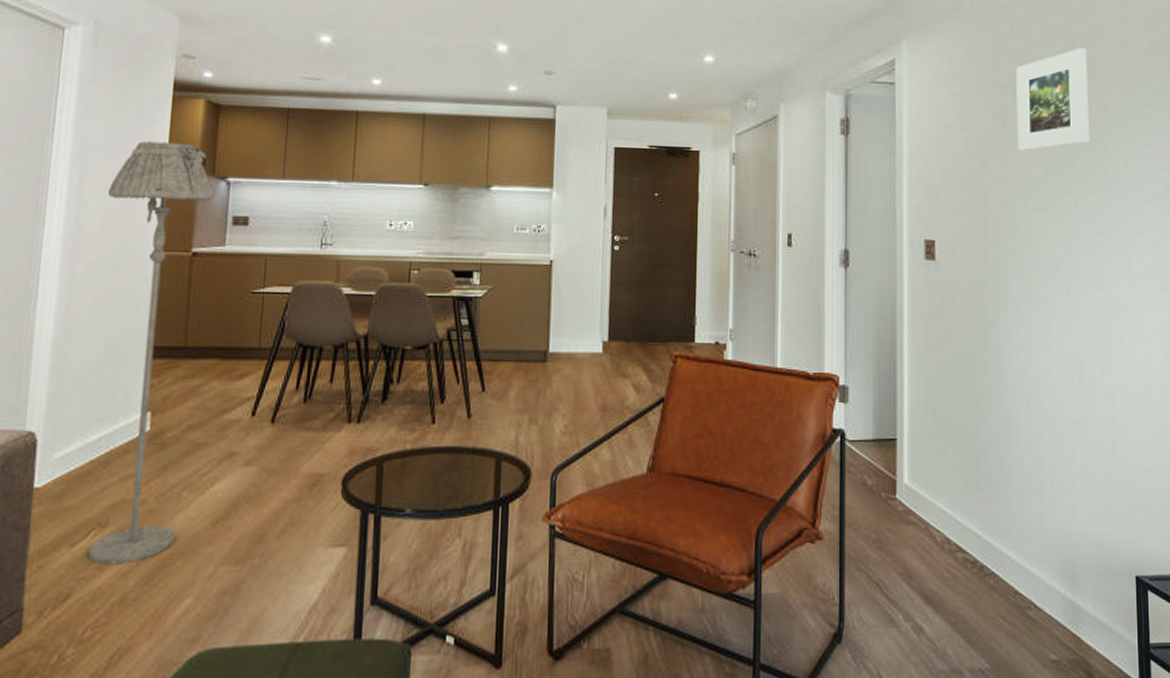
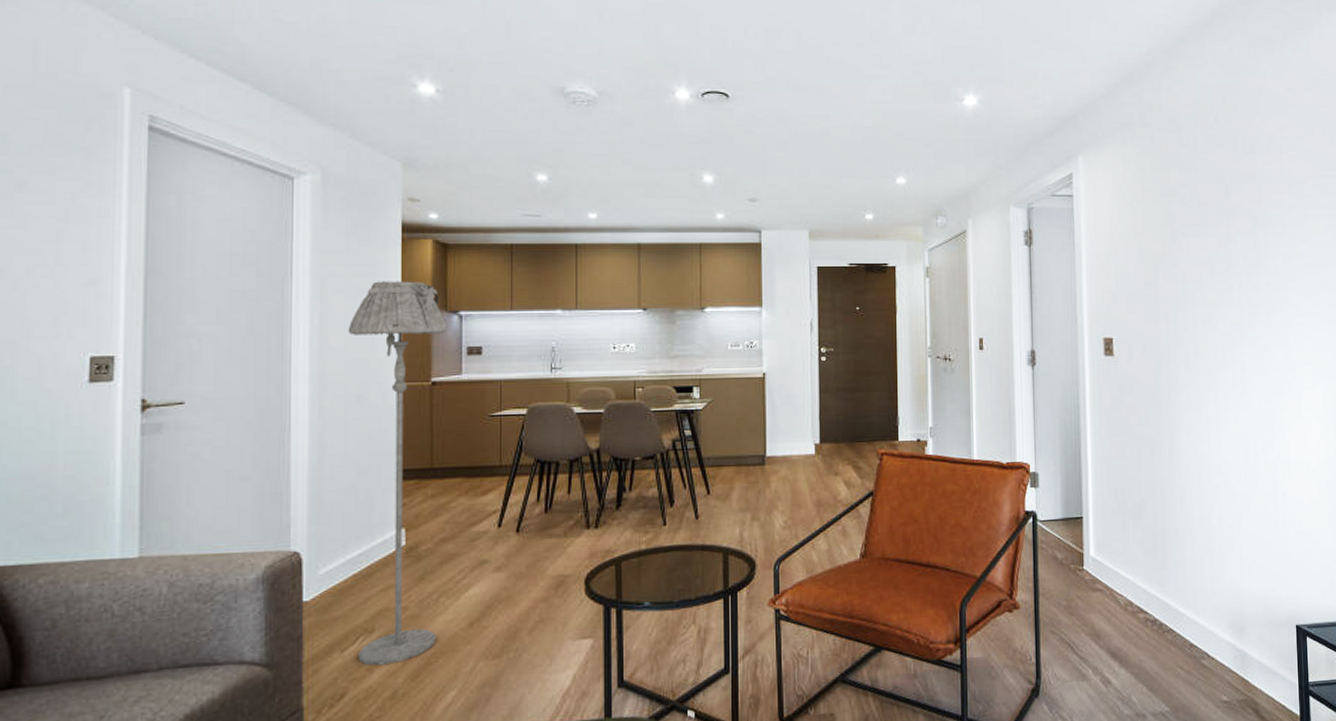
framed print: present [1016,48,1090,151] -> none [1183,155,1251,253]

